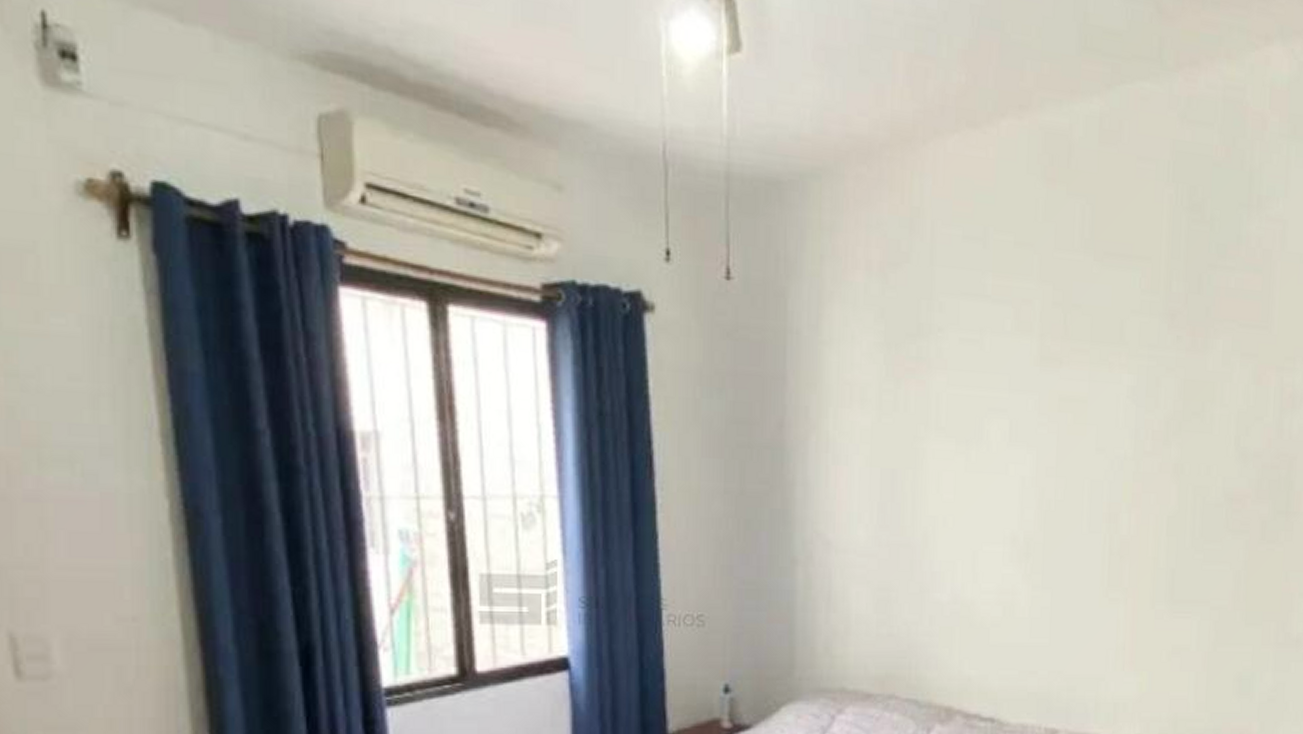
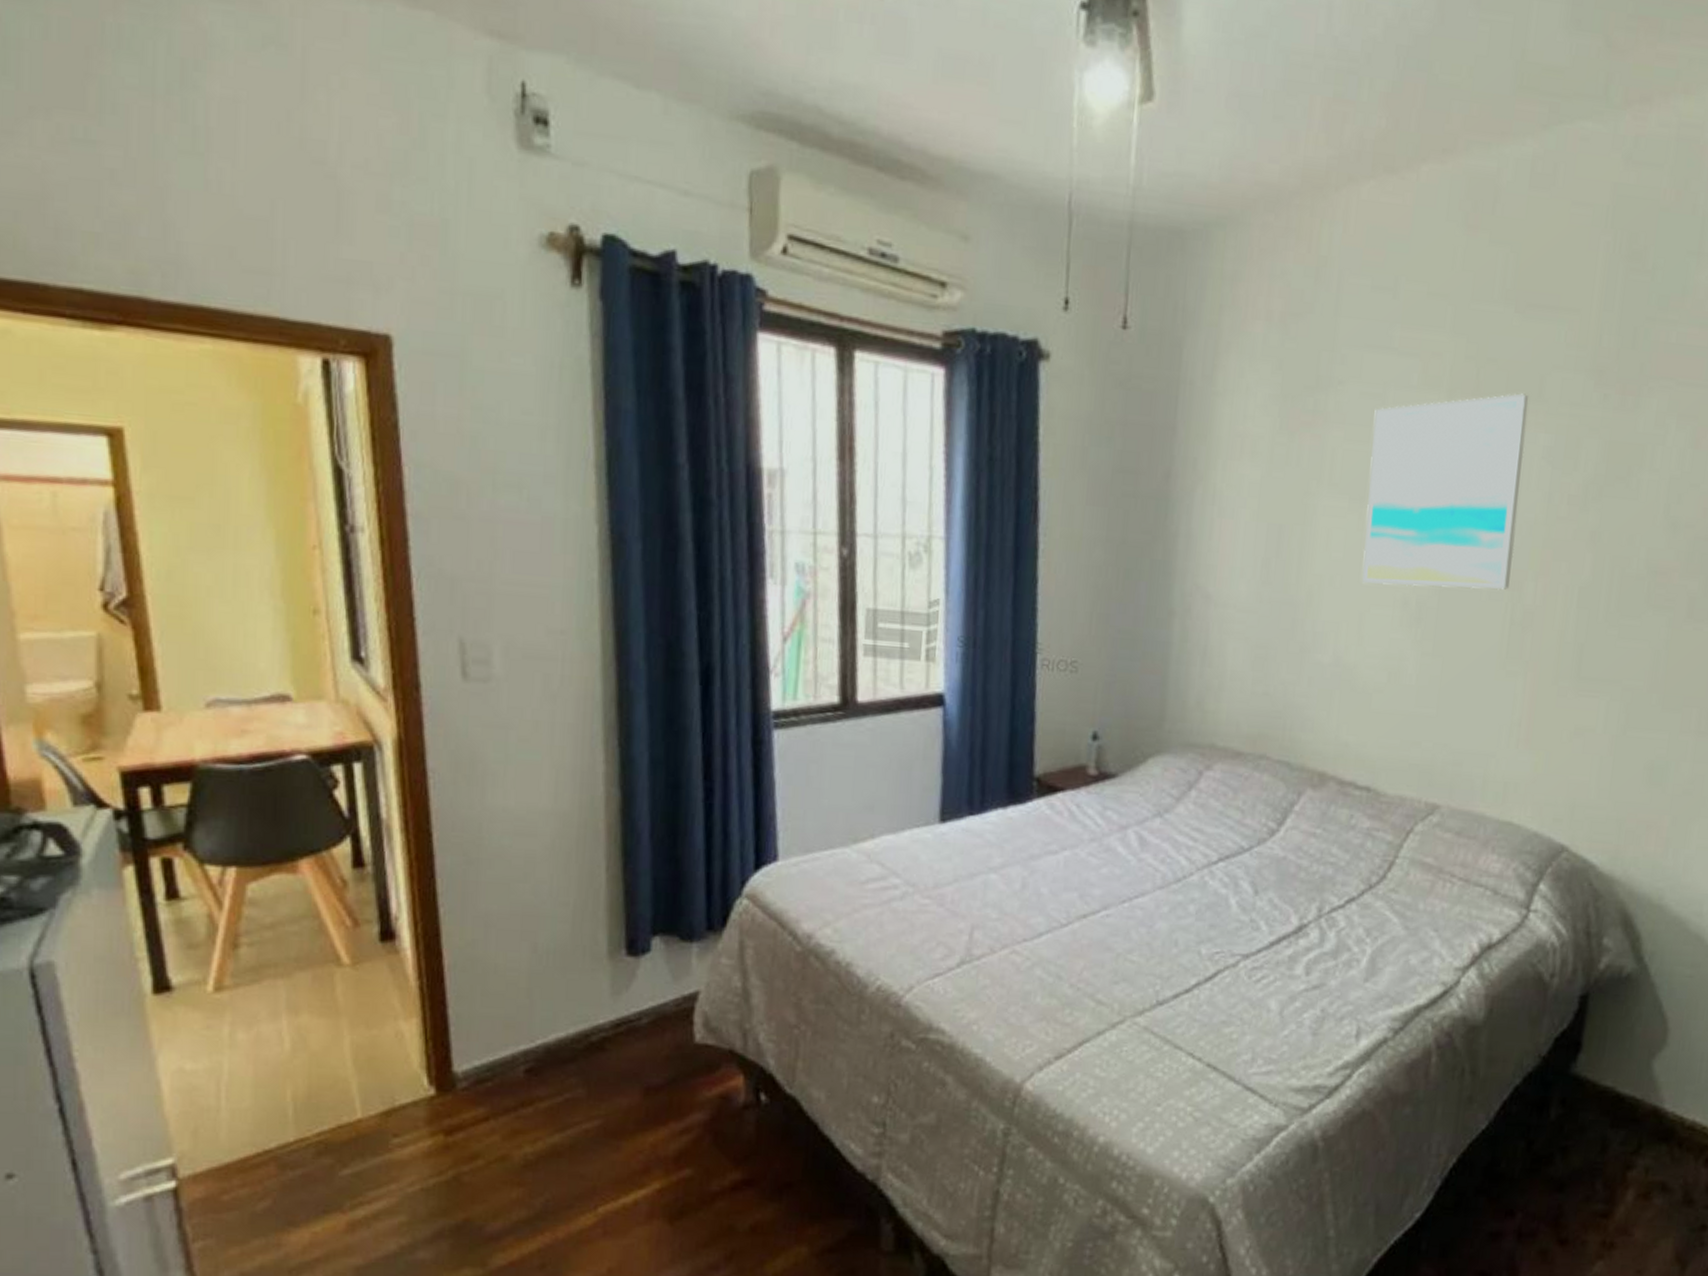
wall art: none [972,337,1112,524] -> present [1362,393,1529,590]

